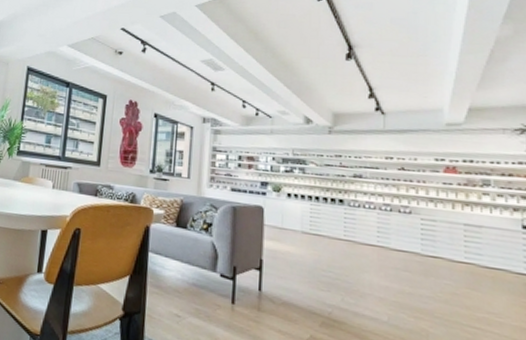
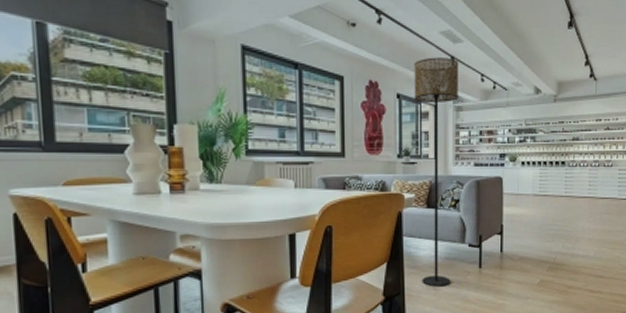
floor lamp: none [164,82,219,316] -> present [414,57,459,287]

